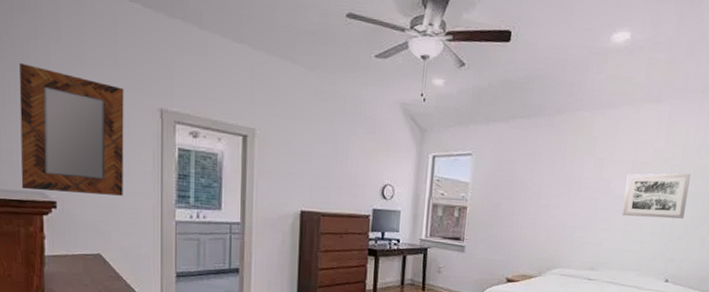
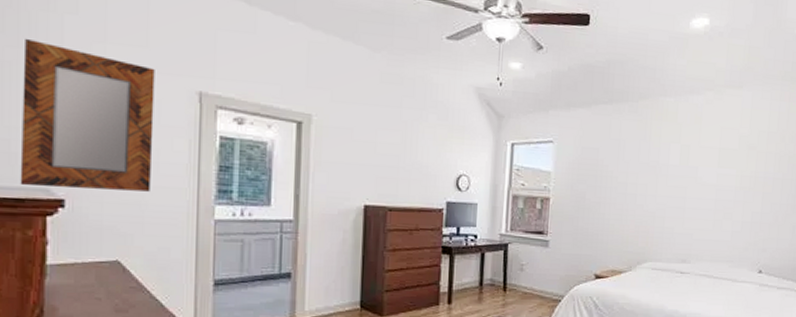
wall art: present [622,173,691,219] -> none [711,159,777,207]

